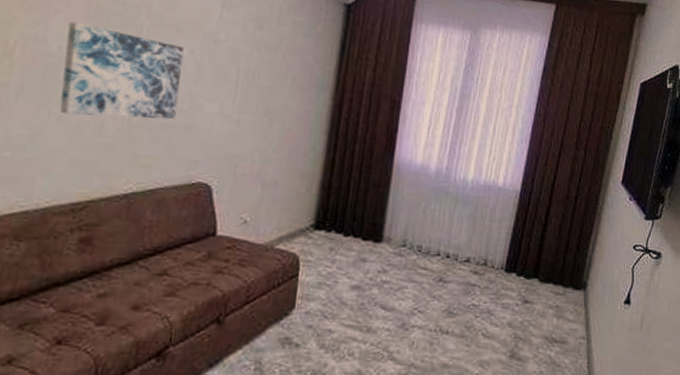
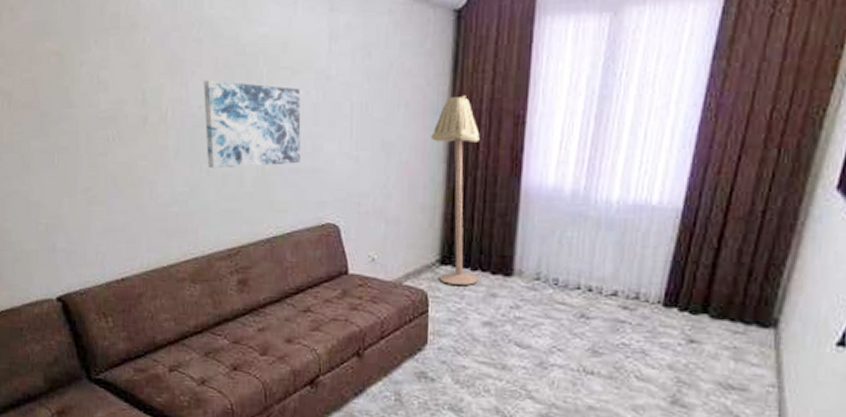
floor lamp: none [312,77,360,250] -> present [431,95,480,285]

